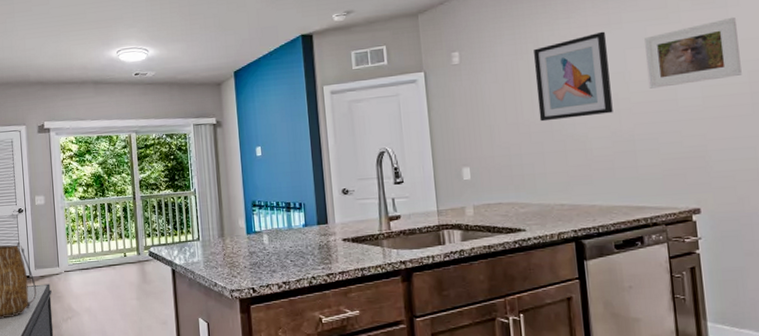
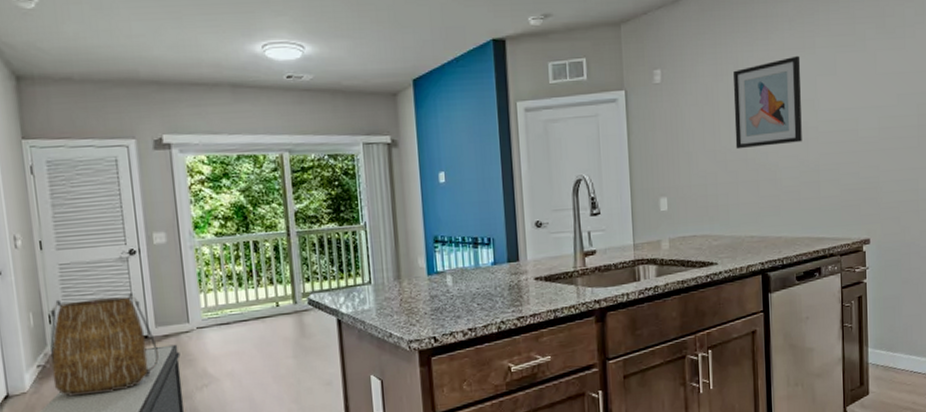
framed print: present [644,16,742,89] -> none [833,48,912,118]

